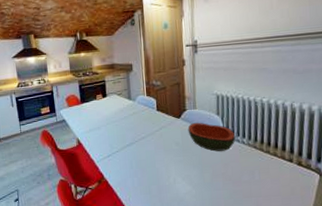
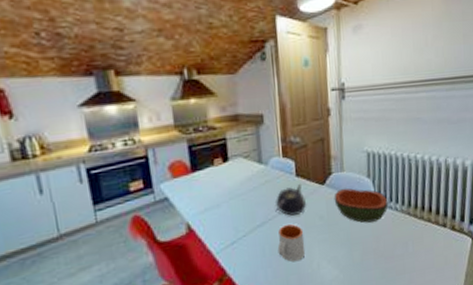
teapot: none [140,116,166,140] -> present [275,183,307,216]
mug: none [142,146,164,175] -> present [277,224,306,262]

